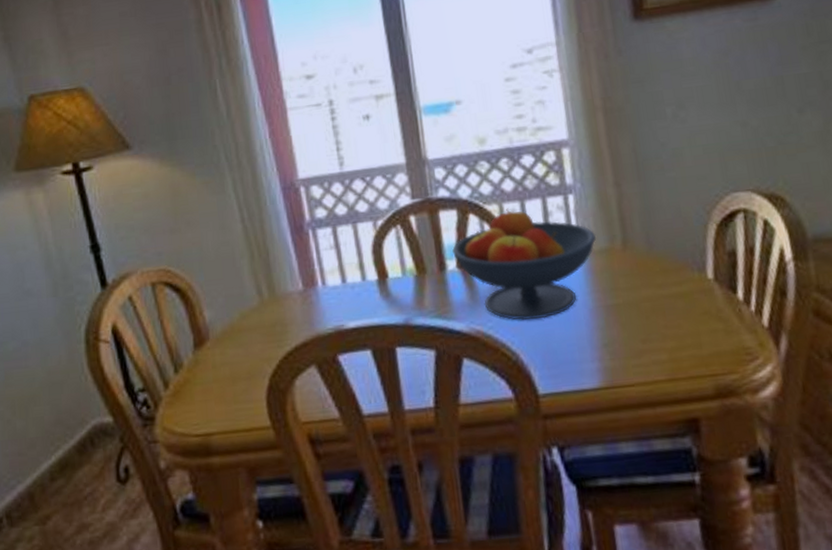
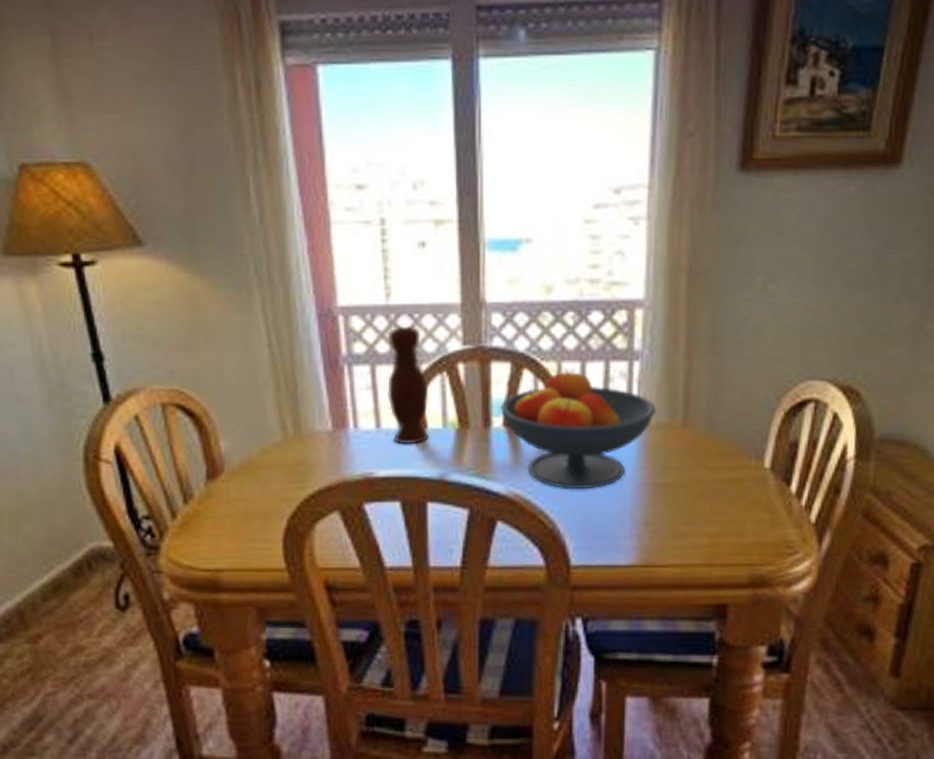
vase: none [344,188,391,296] -> present [387,326,429,445]

